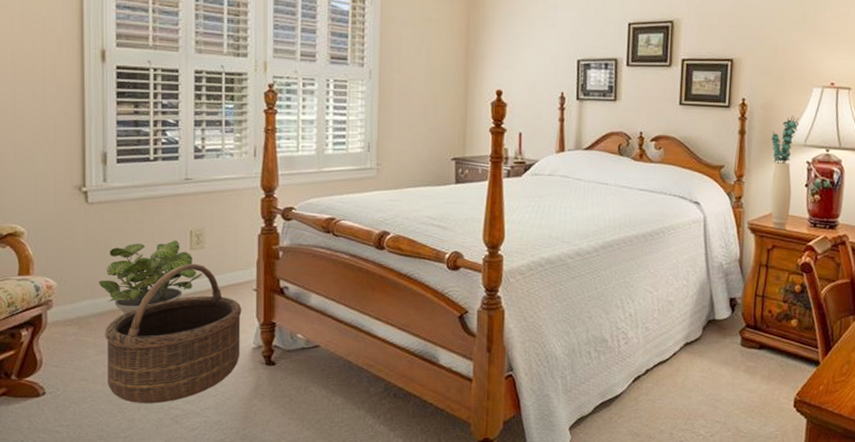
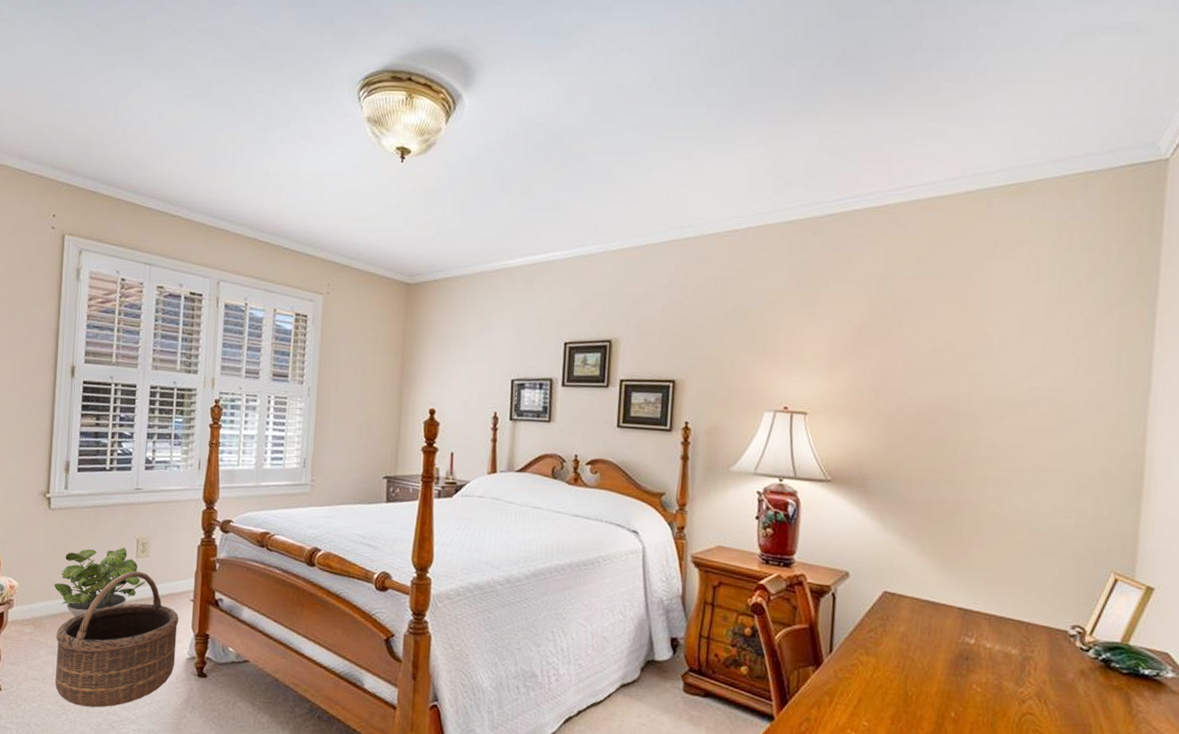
vase: present [770,115,799,230] -> none [716,440,748,566]

